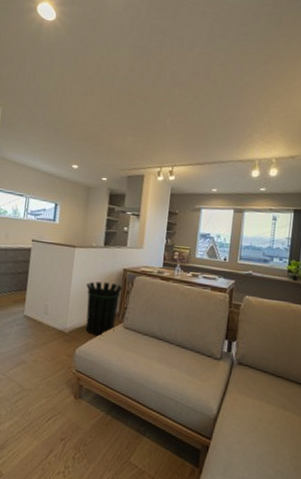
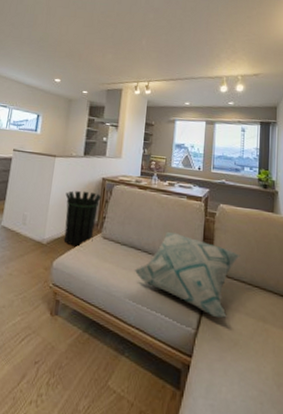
decorative pillow: none [155,323,265,406] -> present [134,232,240,319]

